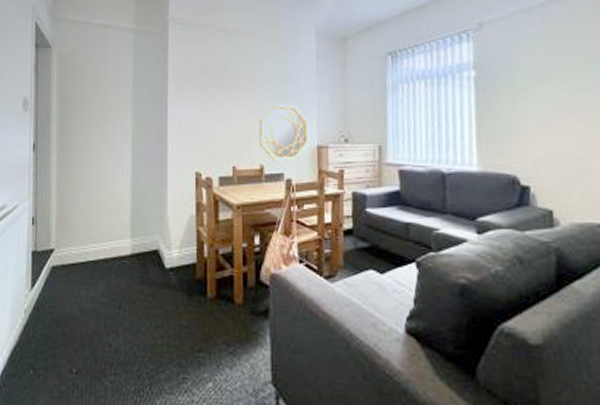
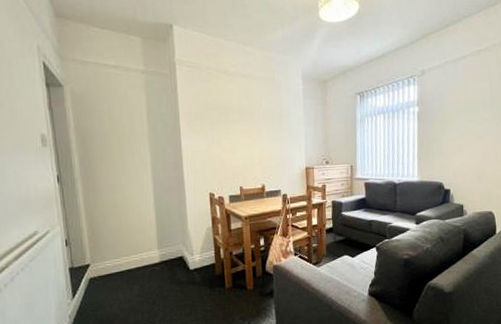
home mirror: present [259,104,310,161] -> none [259,135,300,181]

